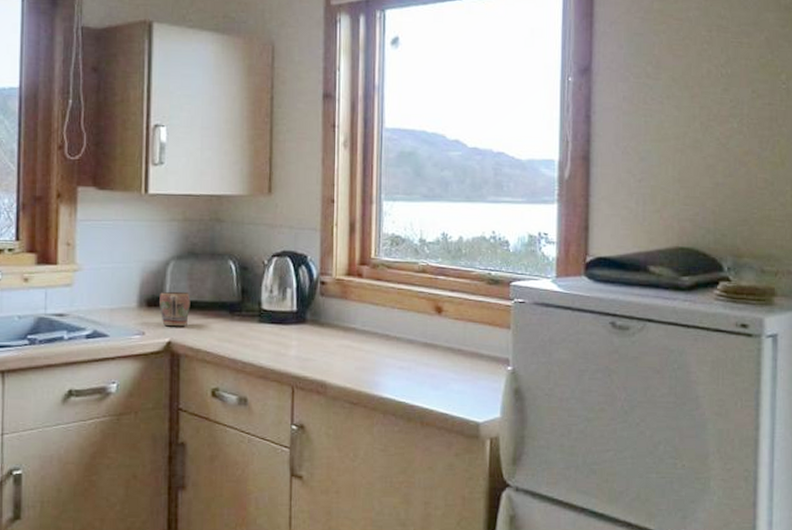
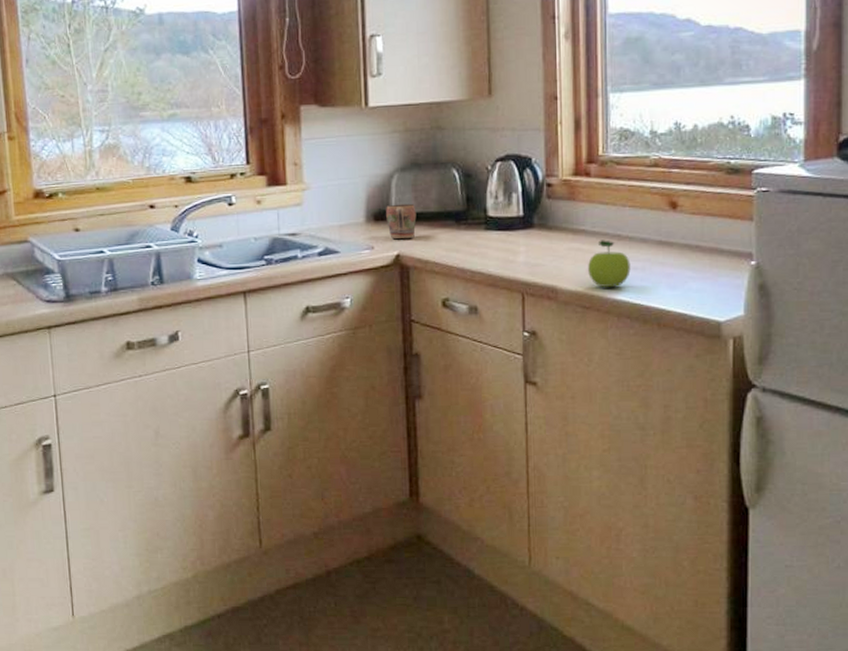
fruit: none [357,339,397,384] -> present [588,240,631,287]

